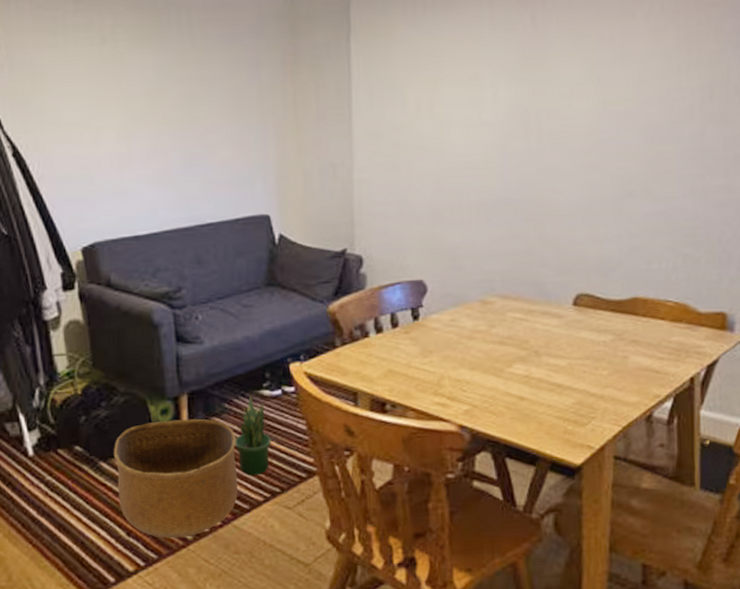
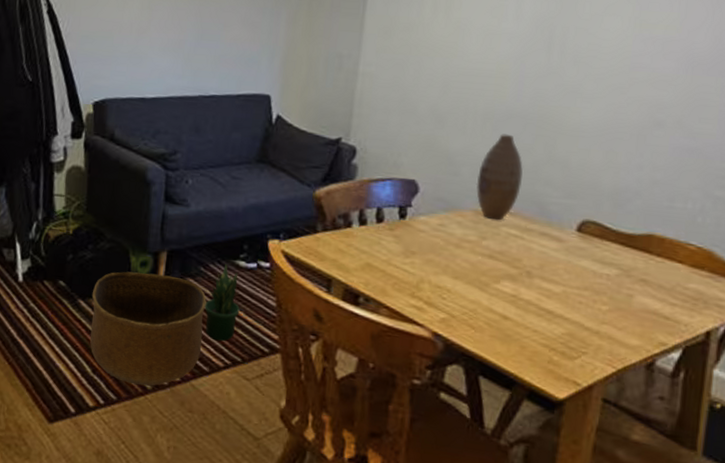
vase: none [479,222,520,306] -> present [476,134,523,220]

